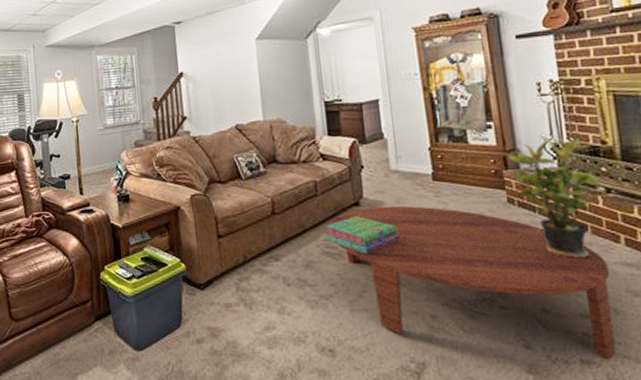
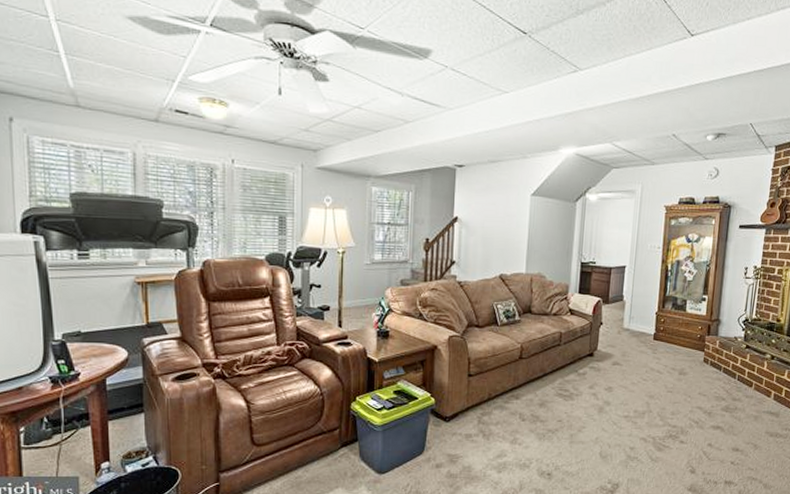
stack of books: present [325,216,401,254] -> none [561,365,620,397]
coffee table: present [328,205,617,360] -> none [565,358,759,481]
potted plant: present [506,135,600,258] -> none [711,311,769,407]

